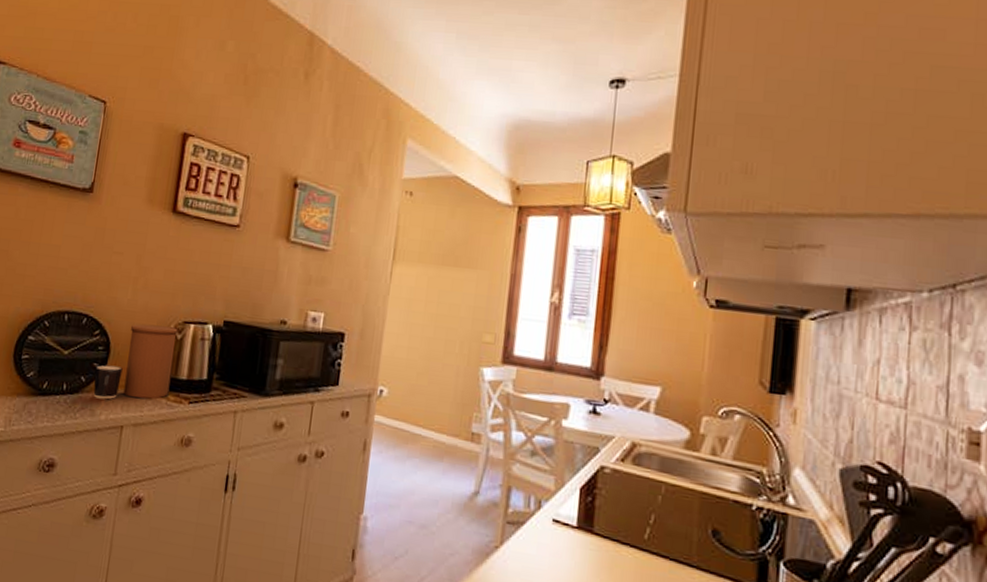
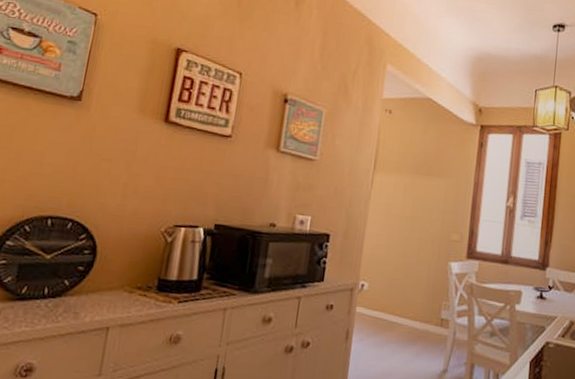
mug: present [93,365,123,400] -> none [77,268,110,302]
canister: present [123,324,178,399] -> none [110,228,168,300]

